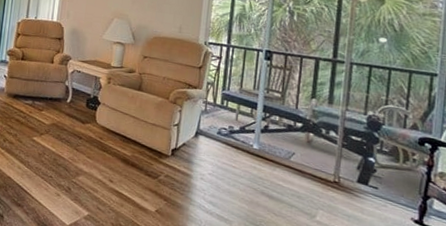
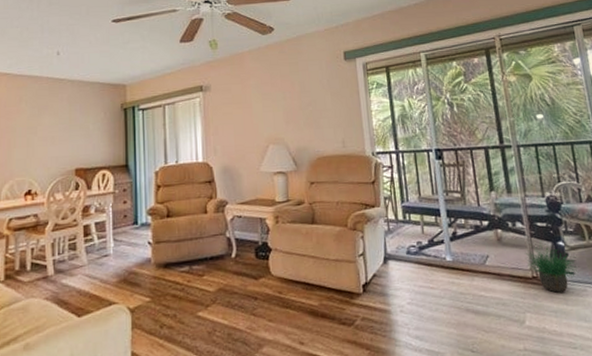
potted plant: none [331,153,382,202] -> present [525,241,577,293]

